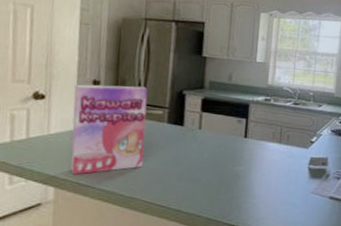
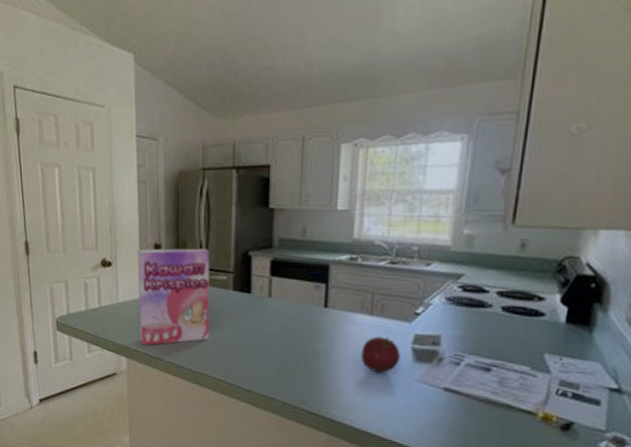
fruit: none [271,160,300,189] -> present [361,336,400,374]

